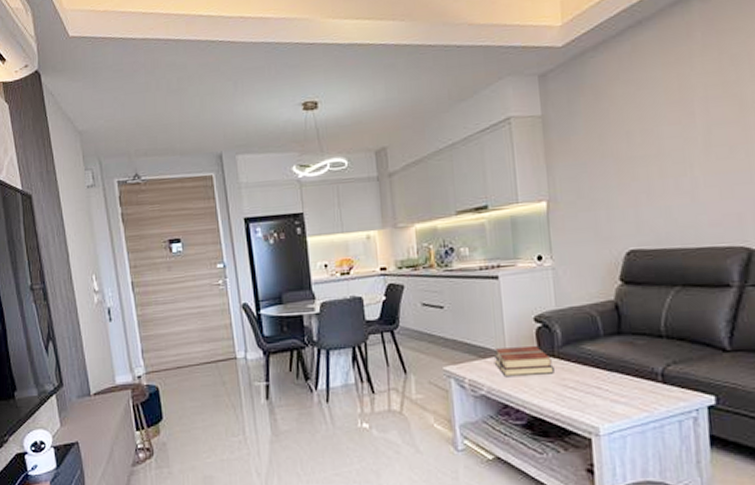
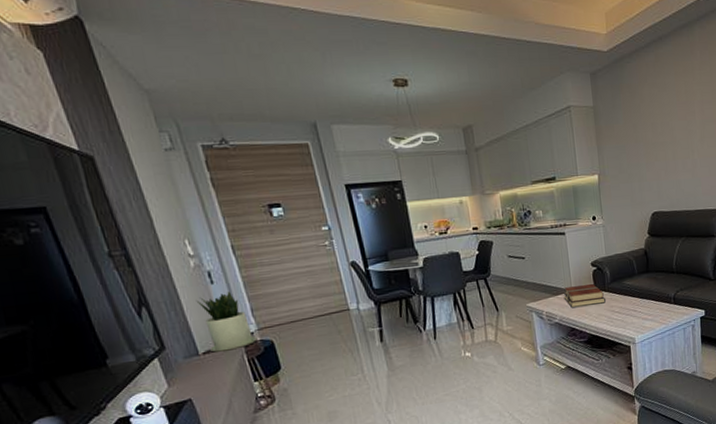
planter: none [94,330,144,395] -> present [195,291,258,353]

